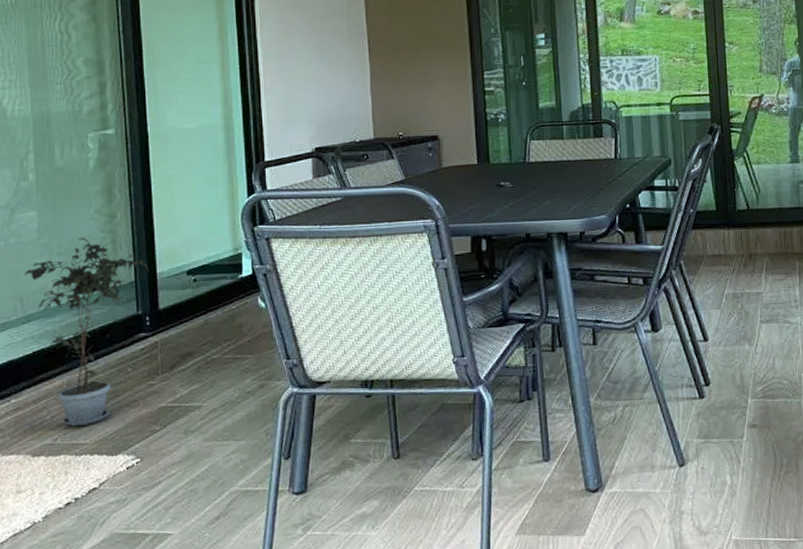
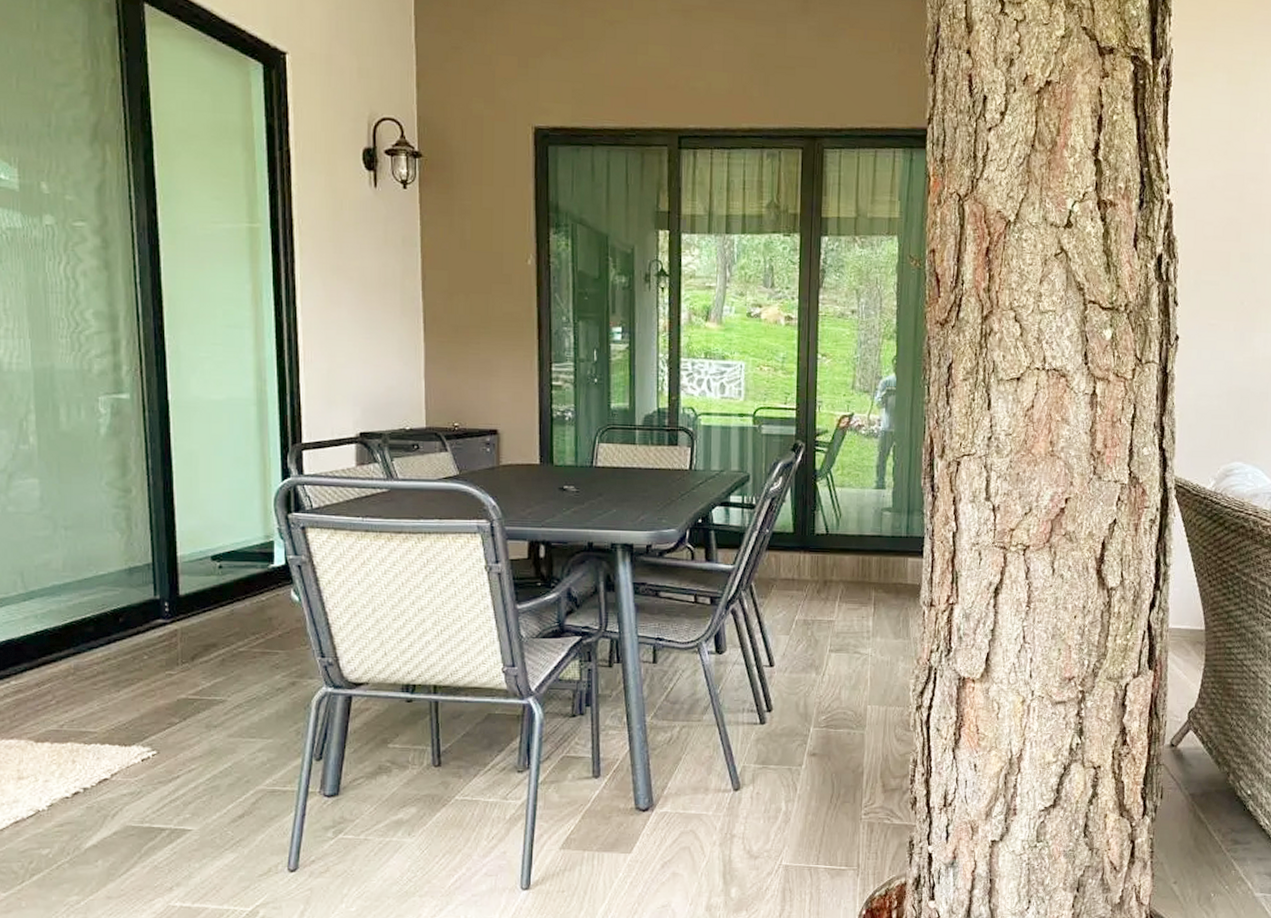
potted plant: present [25,237,149,427] -> none [25,511,168,714]

